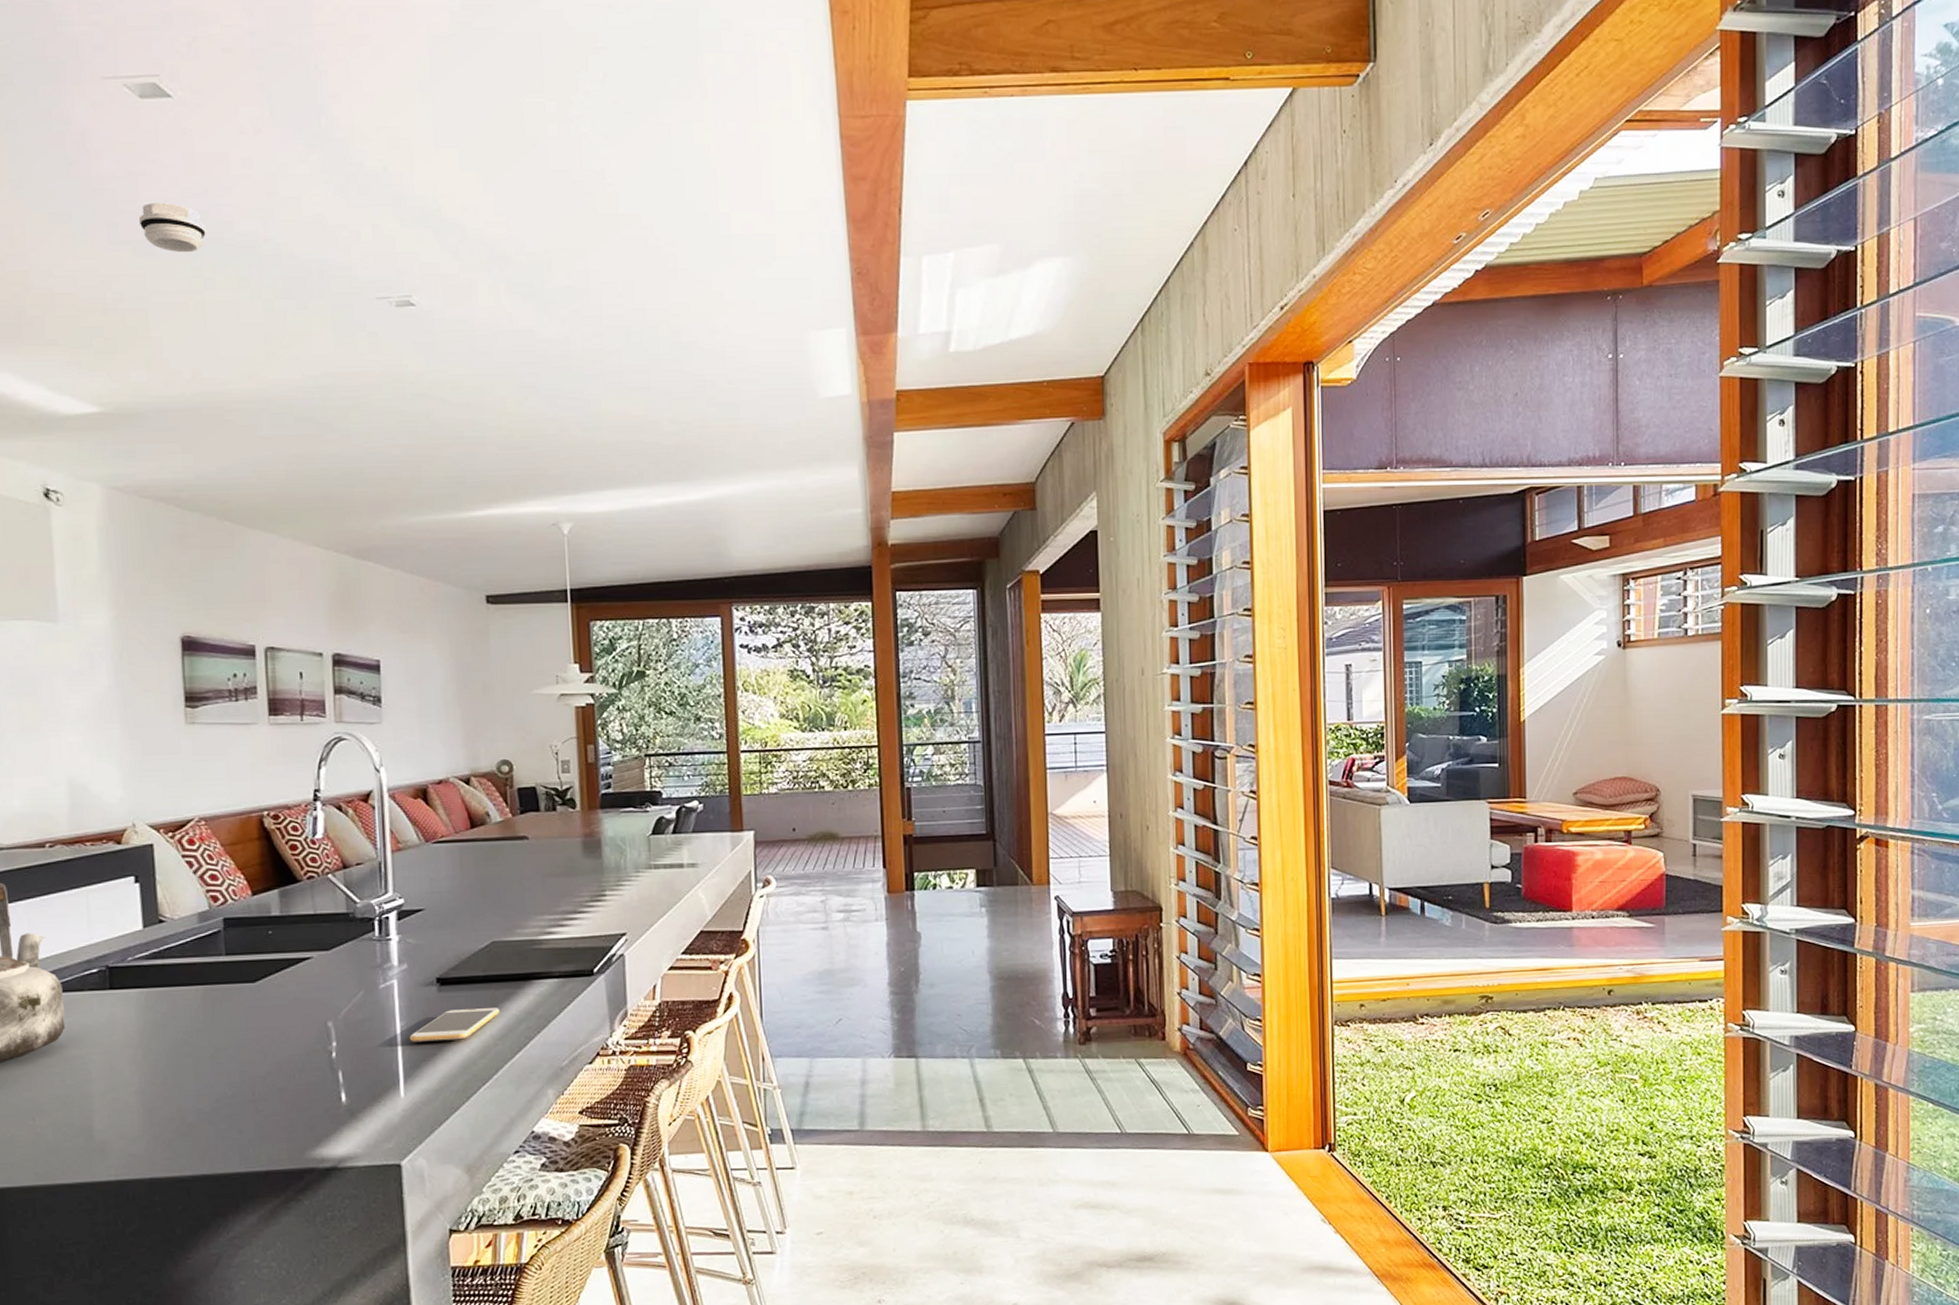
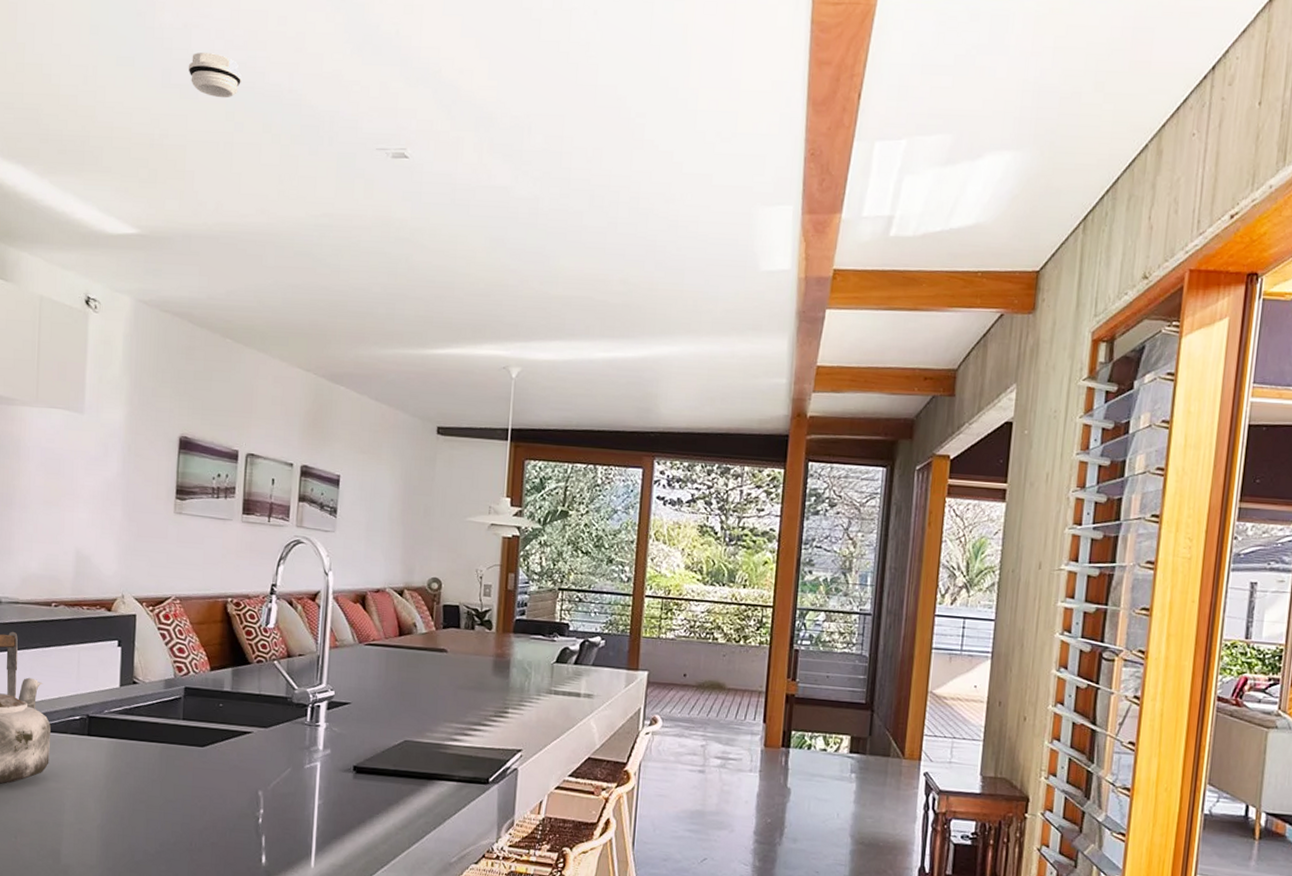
smartphone: present [409,1008,500,1042] -> none [324,796,404,824]

